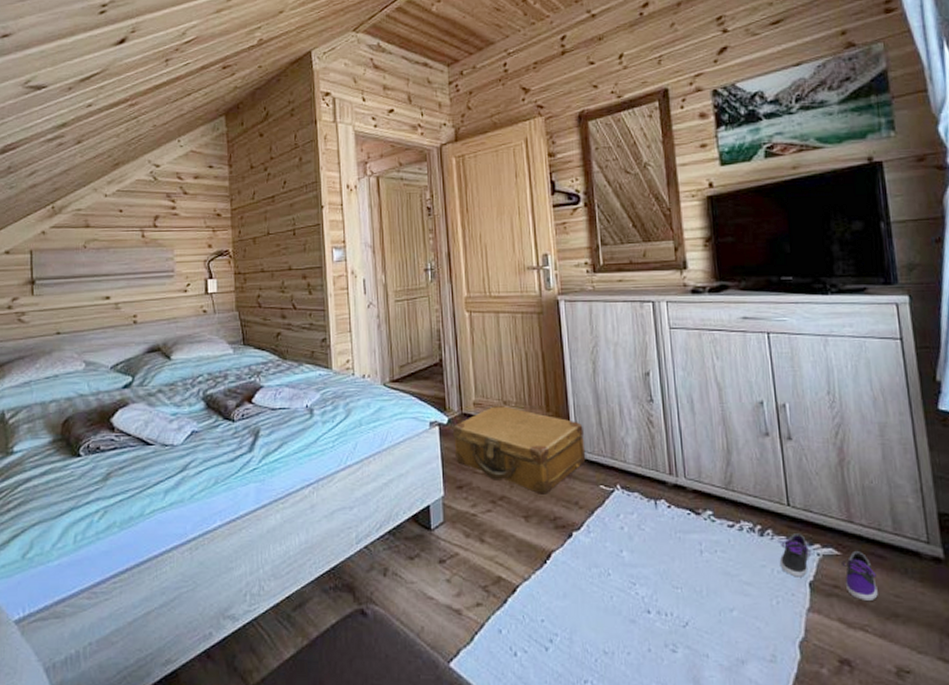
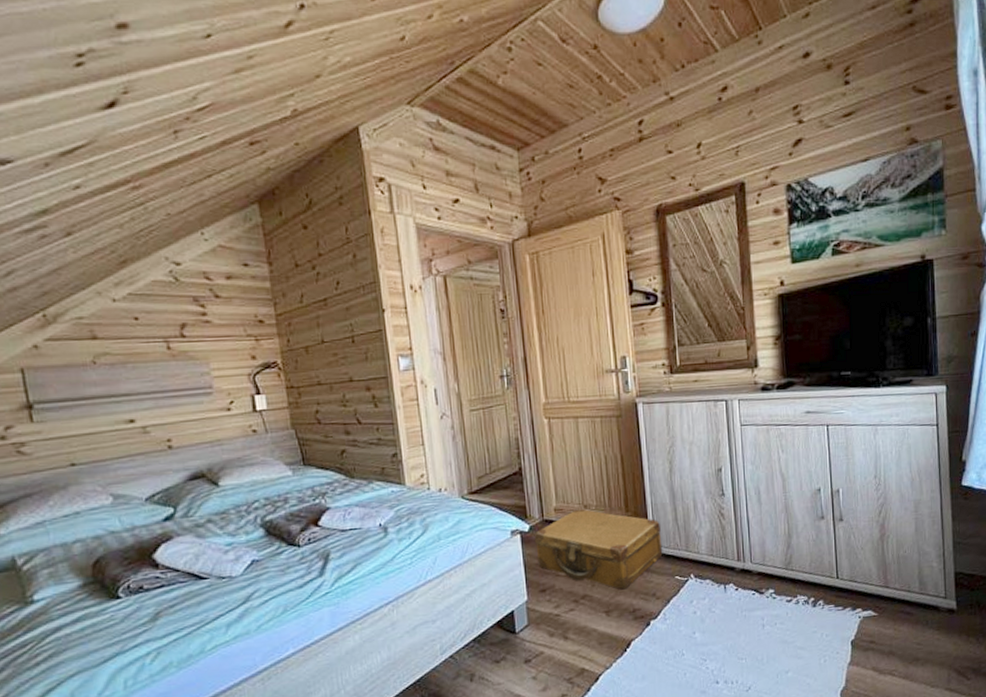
shoe: present [780,533,878,600] -> none [829,601,904,651]

